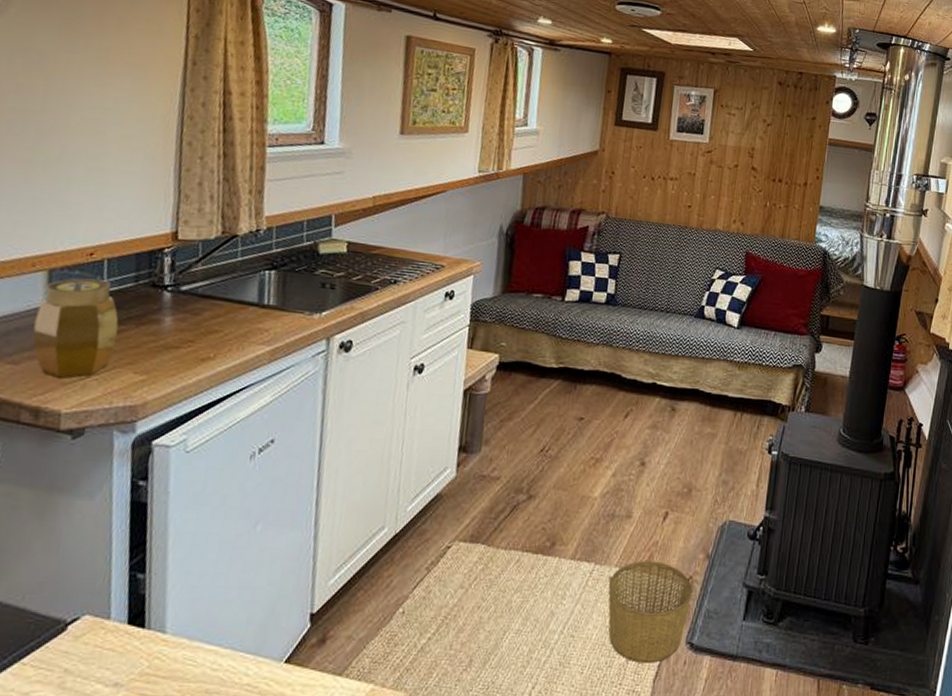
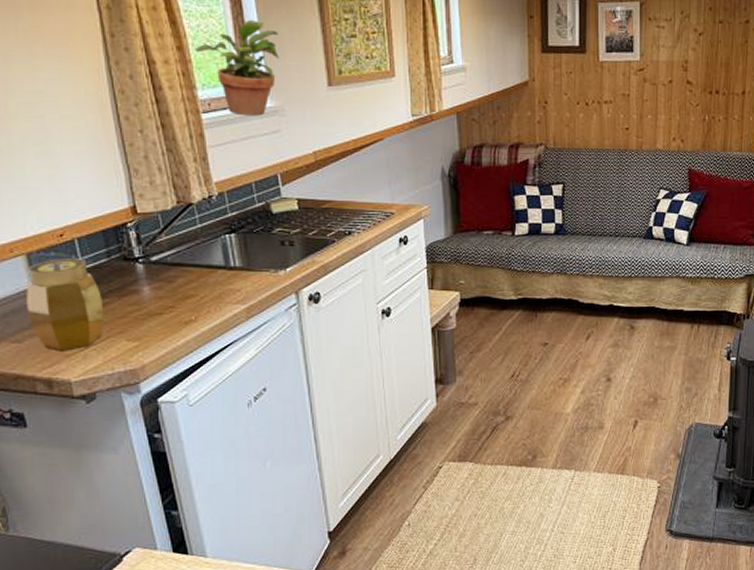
potted plant: none [274,63,360,156] -> present [196,19,279,116]
basket: present [608,561,695,663] -> none [589,464,668,550]

